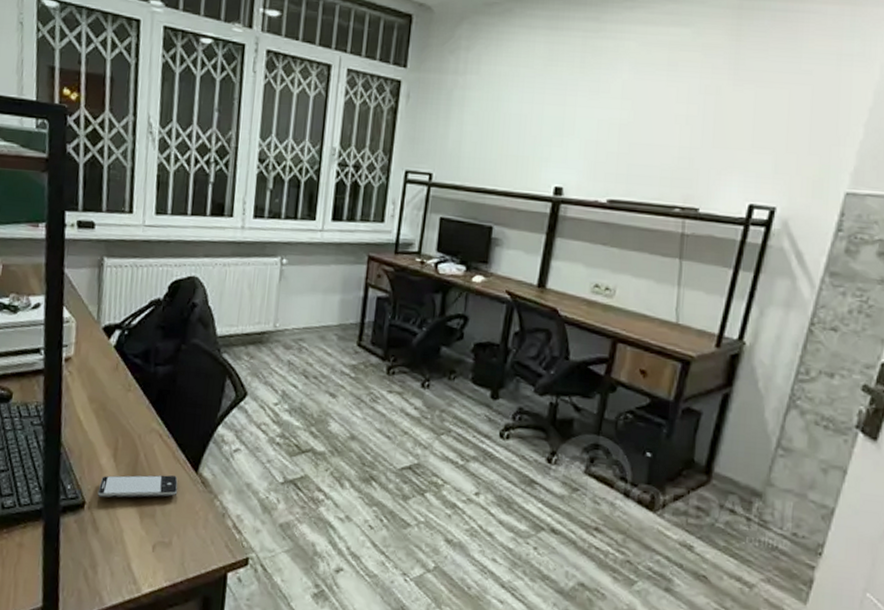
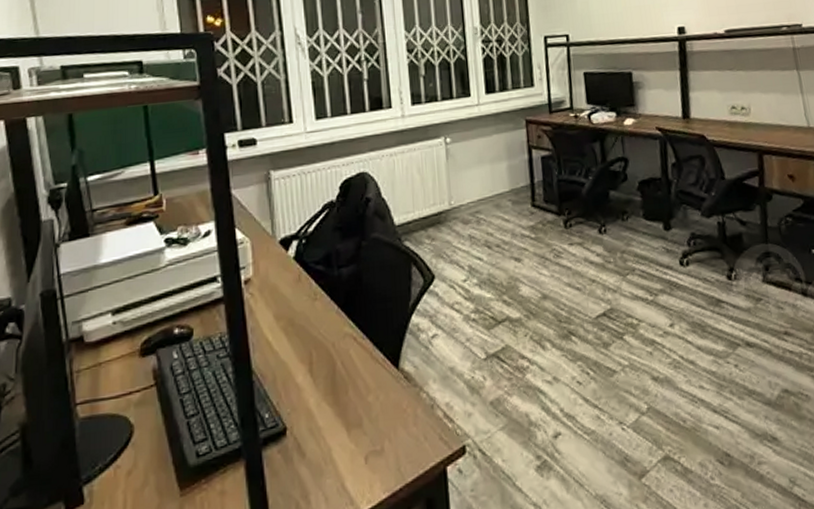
smartphone: present [97,475,178,498] -> none [298,376,382,419]

